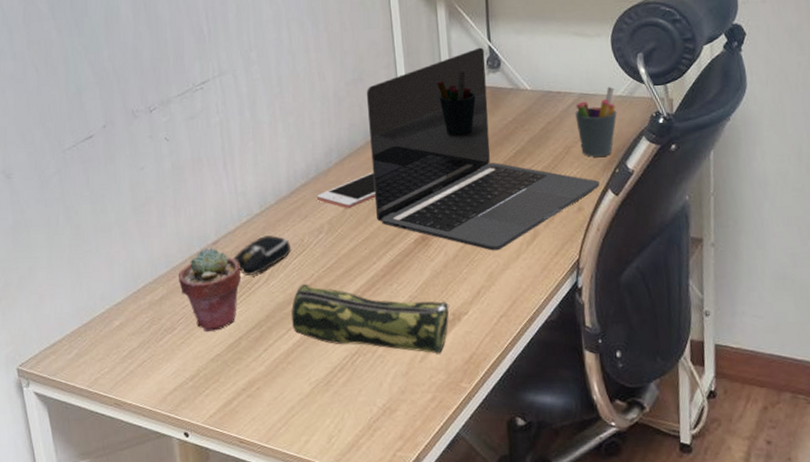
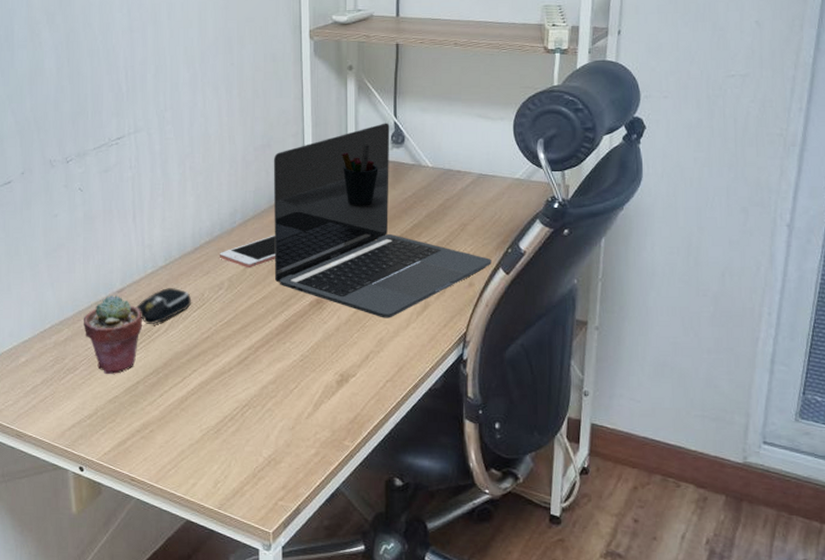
pencil case: present [291,283,451,354] -> none [187,335,339,412]
pen holder: present [575,87,617,157] -> none [473,169,514,236]

